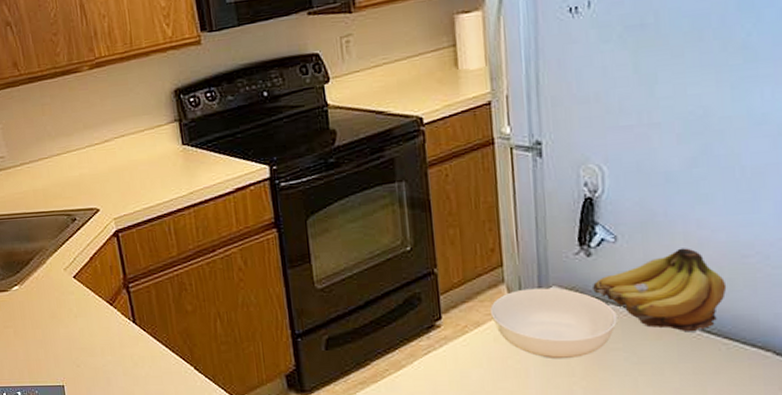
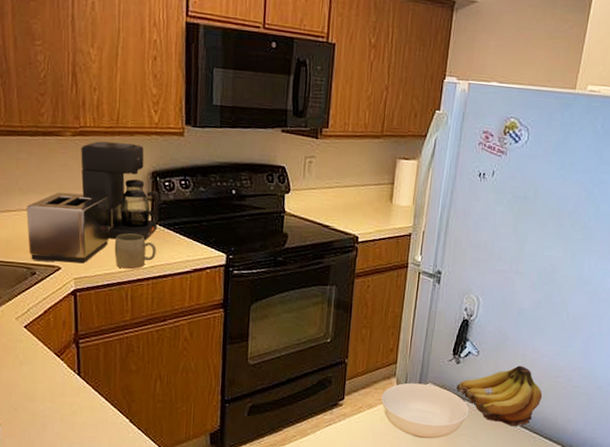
toaster: none [57,125,143,206] -> present [26,192,111,264]
coffee maker: none [100,64,190,171] -> present [81,141,160,240]
mug: none [148,160,193,201] -> present [114,233,156,270]

